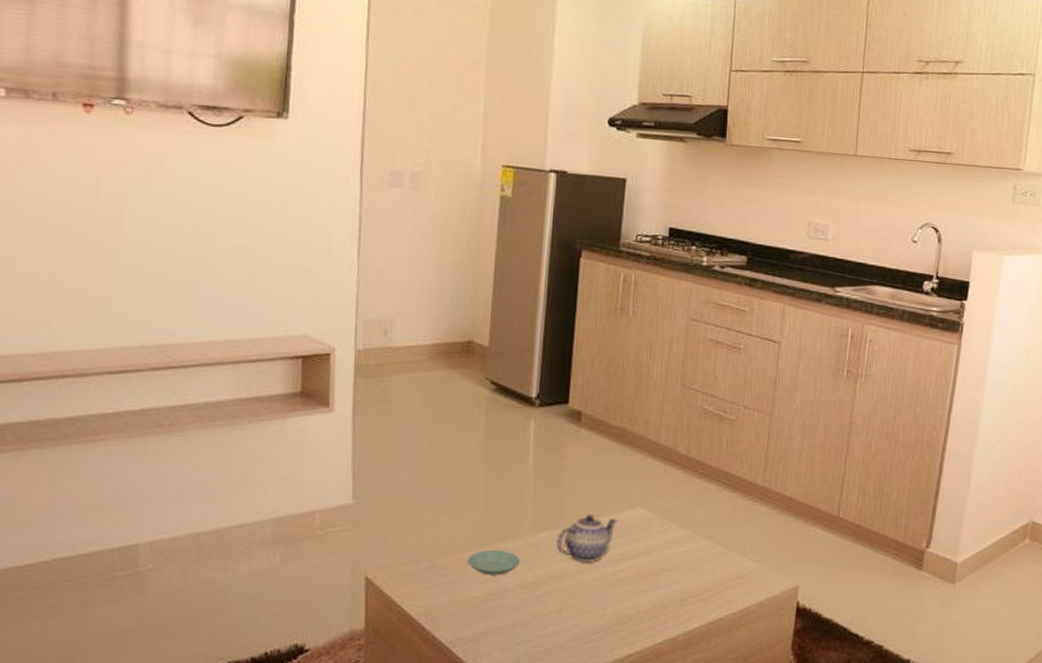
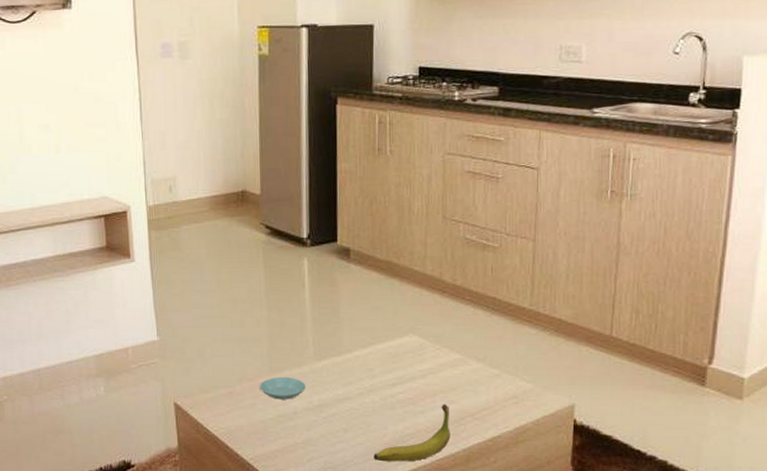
teapot: present [556,513,618,562] -> none [336,342,392,386]
banana: none [588,582,674,646] -> present [373,403,451,462]

